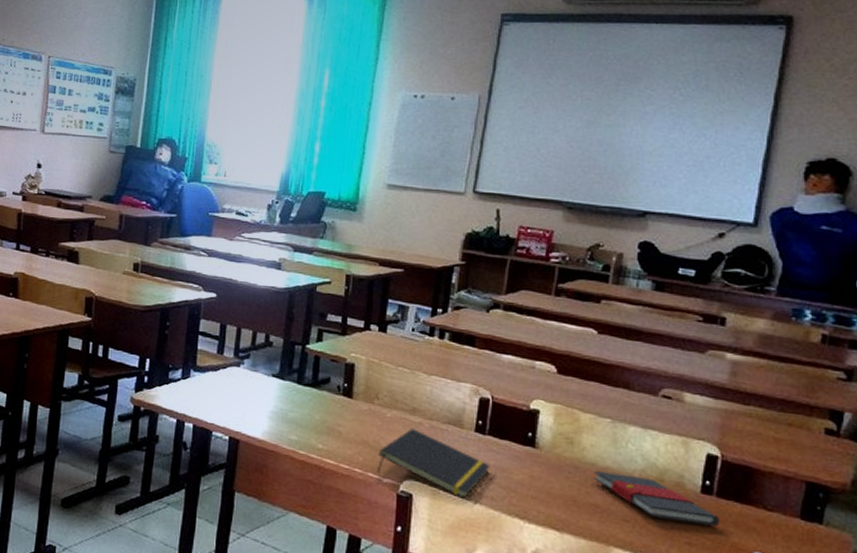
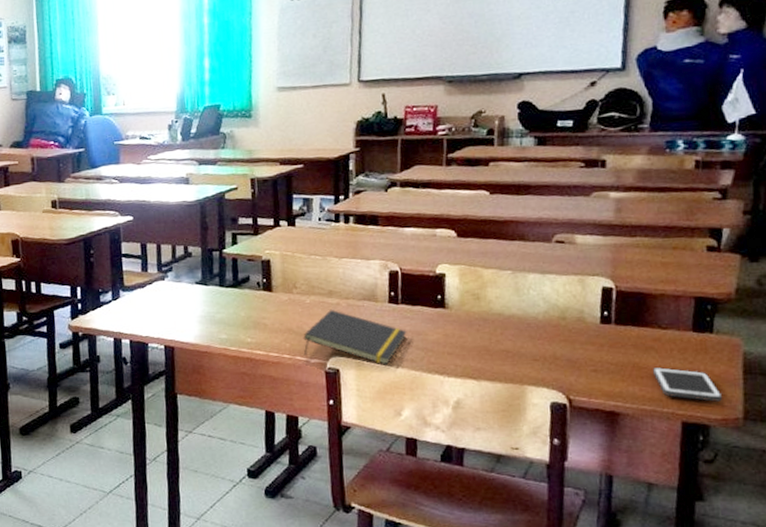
book: present [593,471,721,526] -> none [501,318,621,353]

